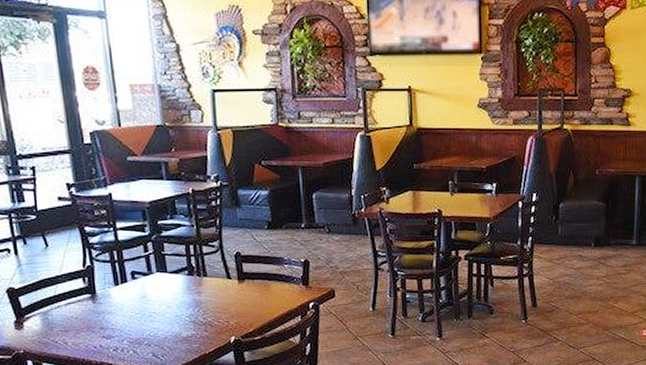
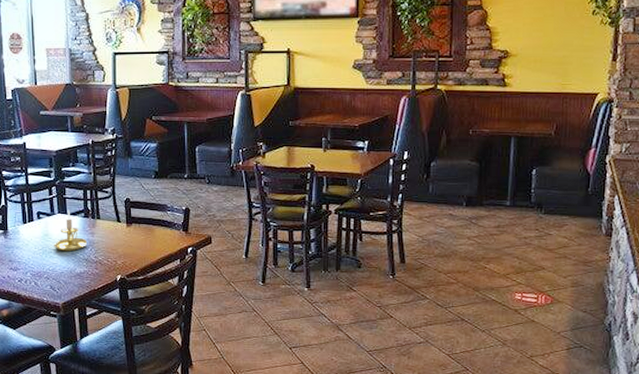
candle holder: none [154,267,193,315] -> present [54,209,87,252]

